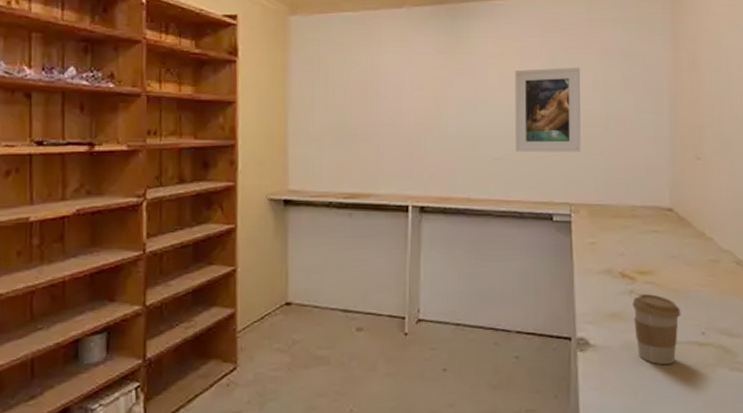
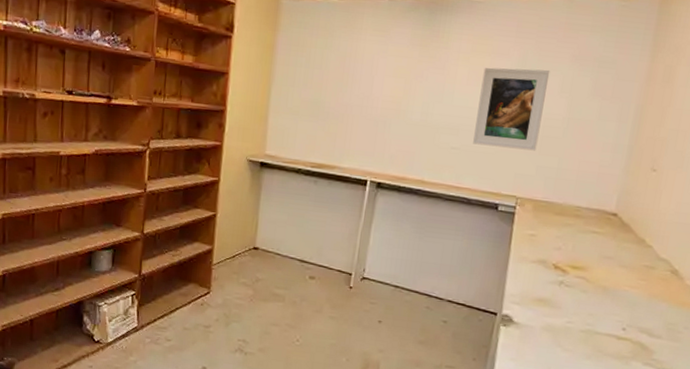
coffee cup: present [632,293,681,364] -> none [556,285,607,350]

